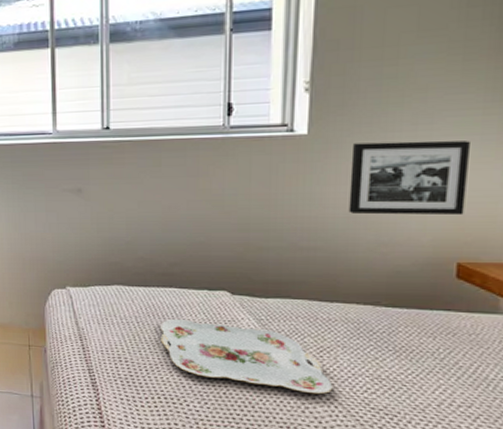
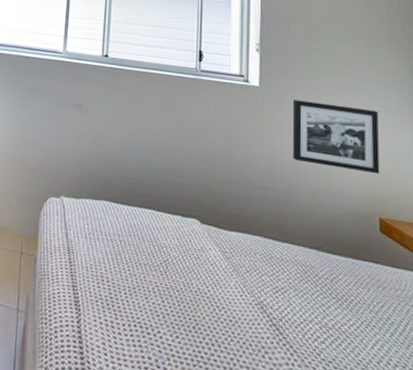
serving tray: present [160,318,333,395] -> none [139,241,288,339]

